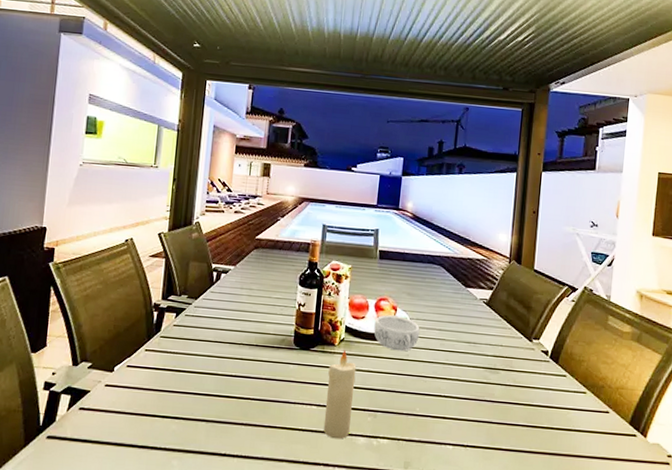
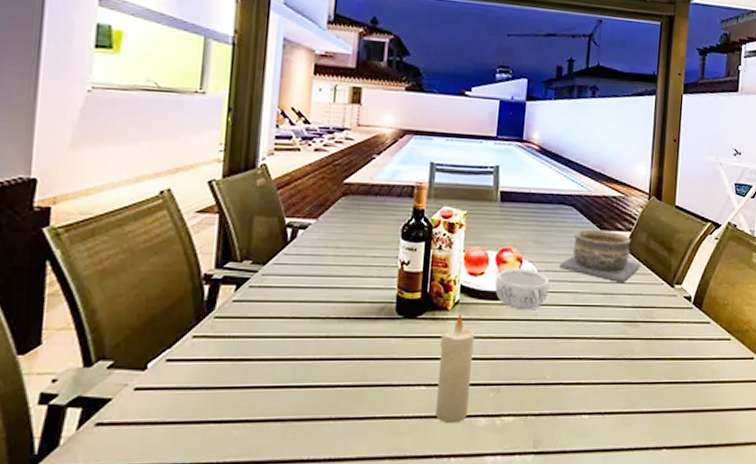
bowl: none [429,285,502,335] -> present [559,229,641,284]

